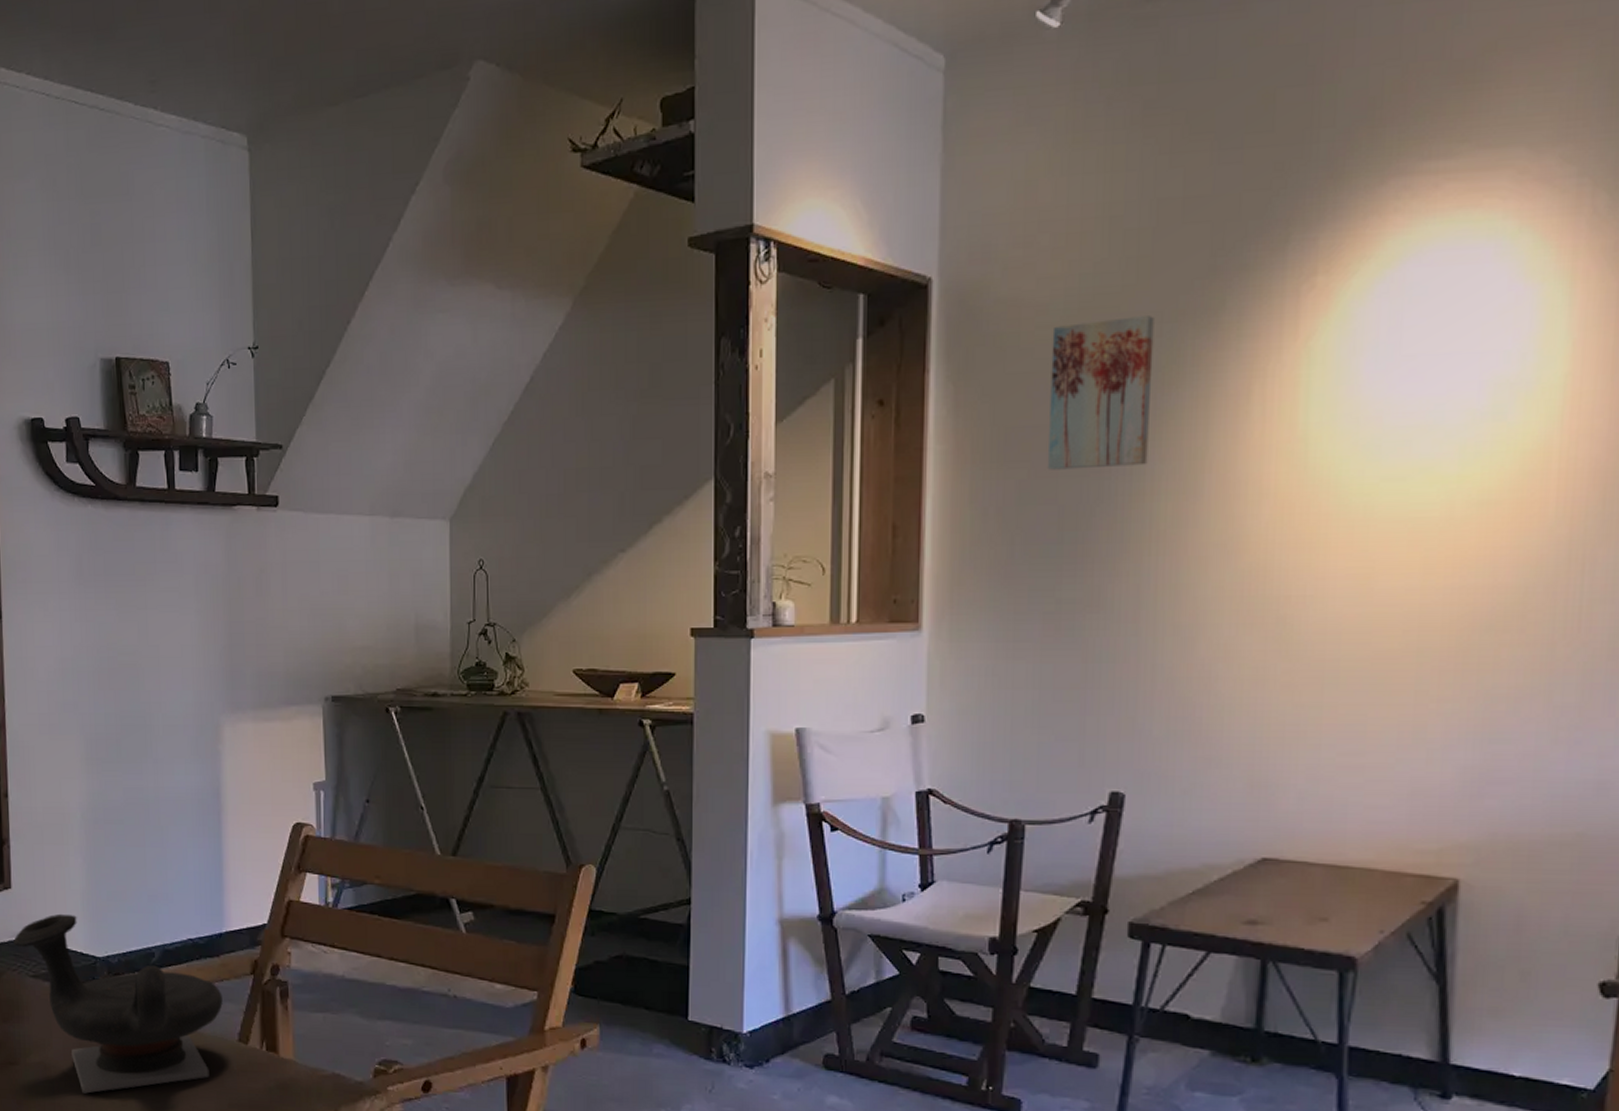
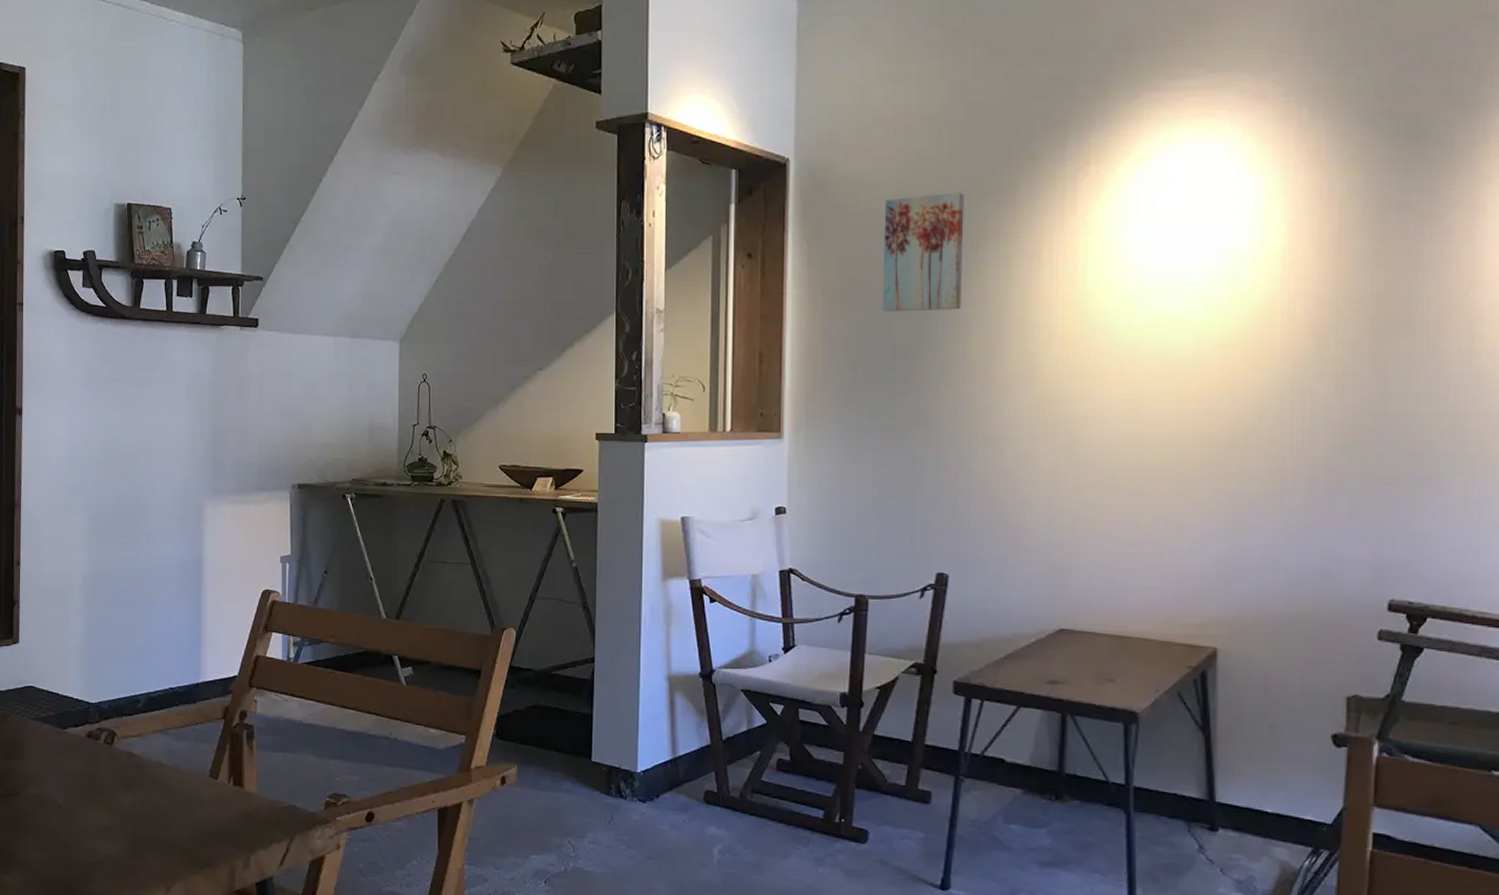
teapot: present [13,913,223,1094] -> none [19,665,197,822]

